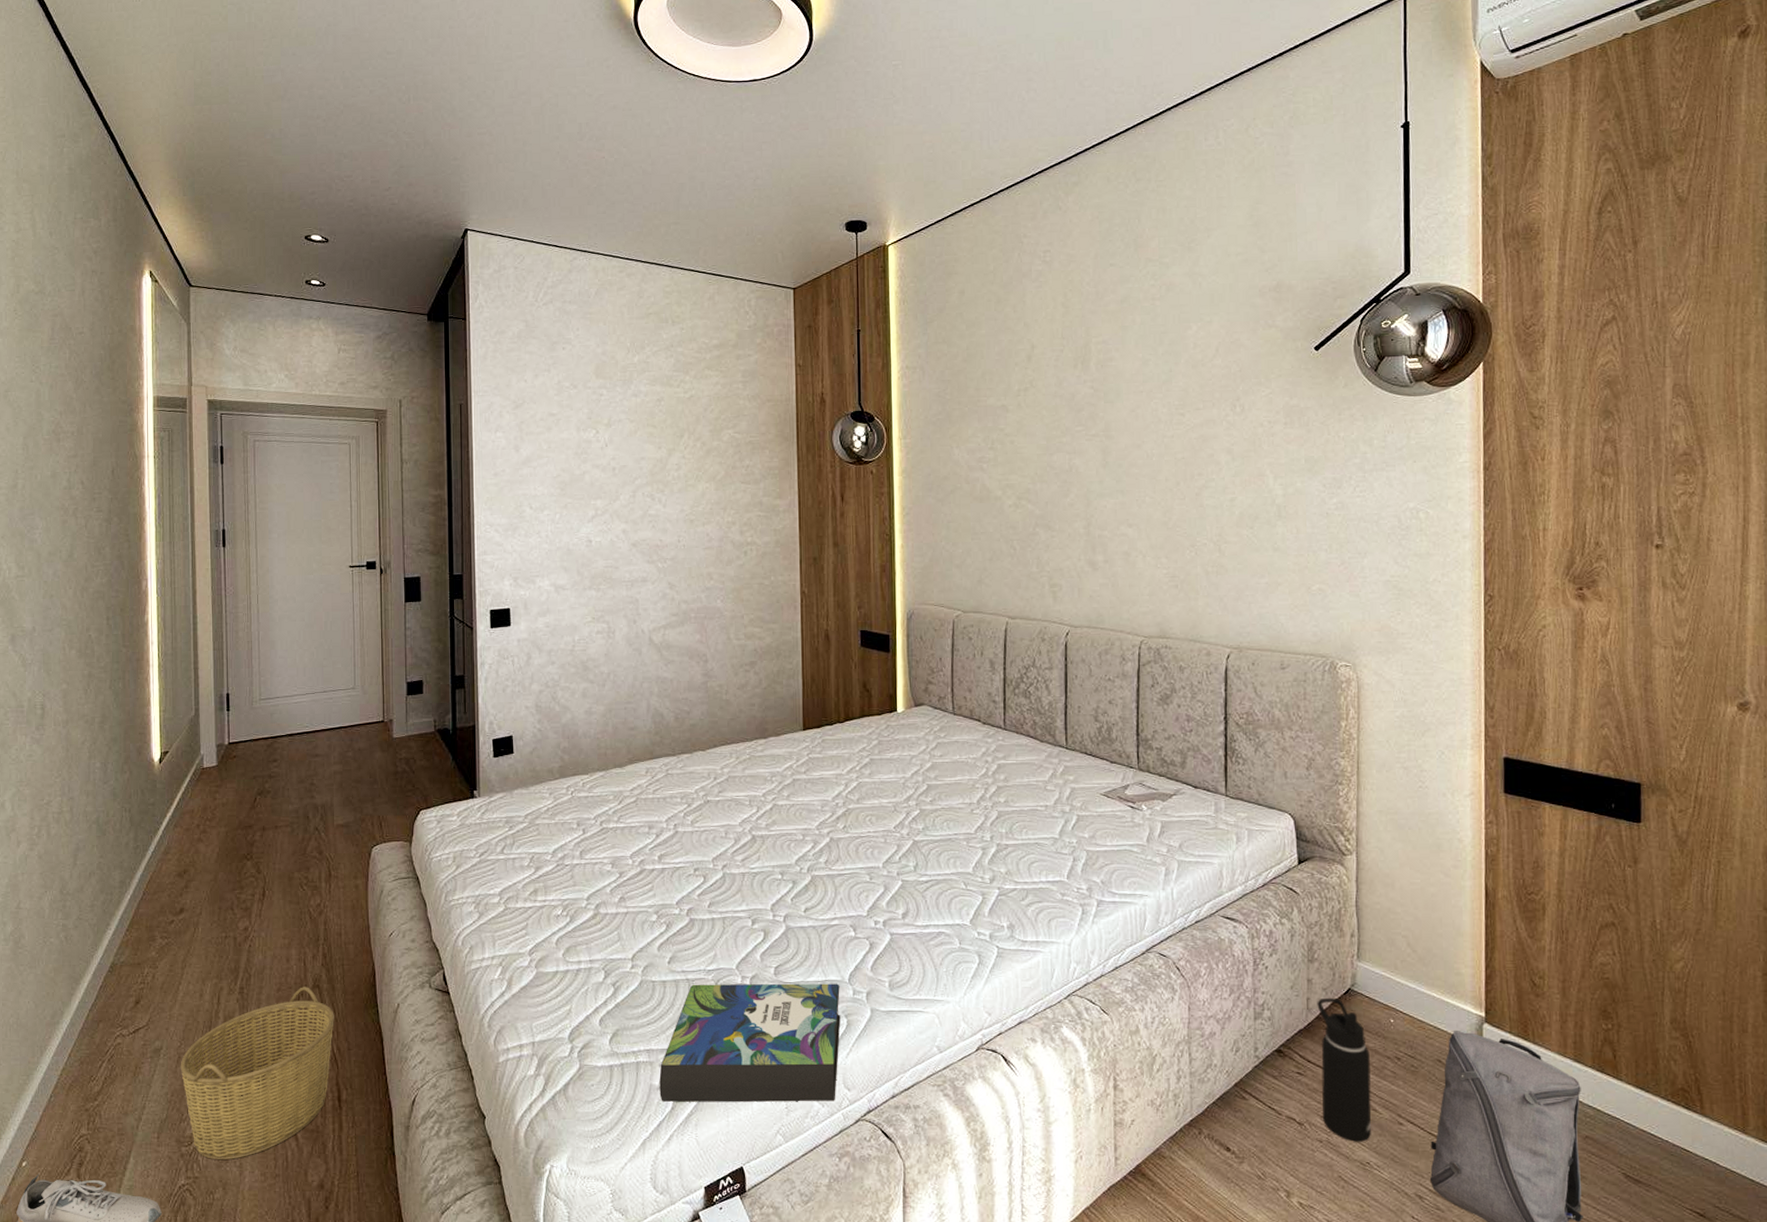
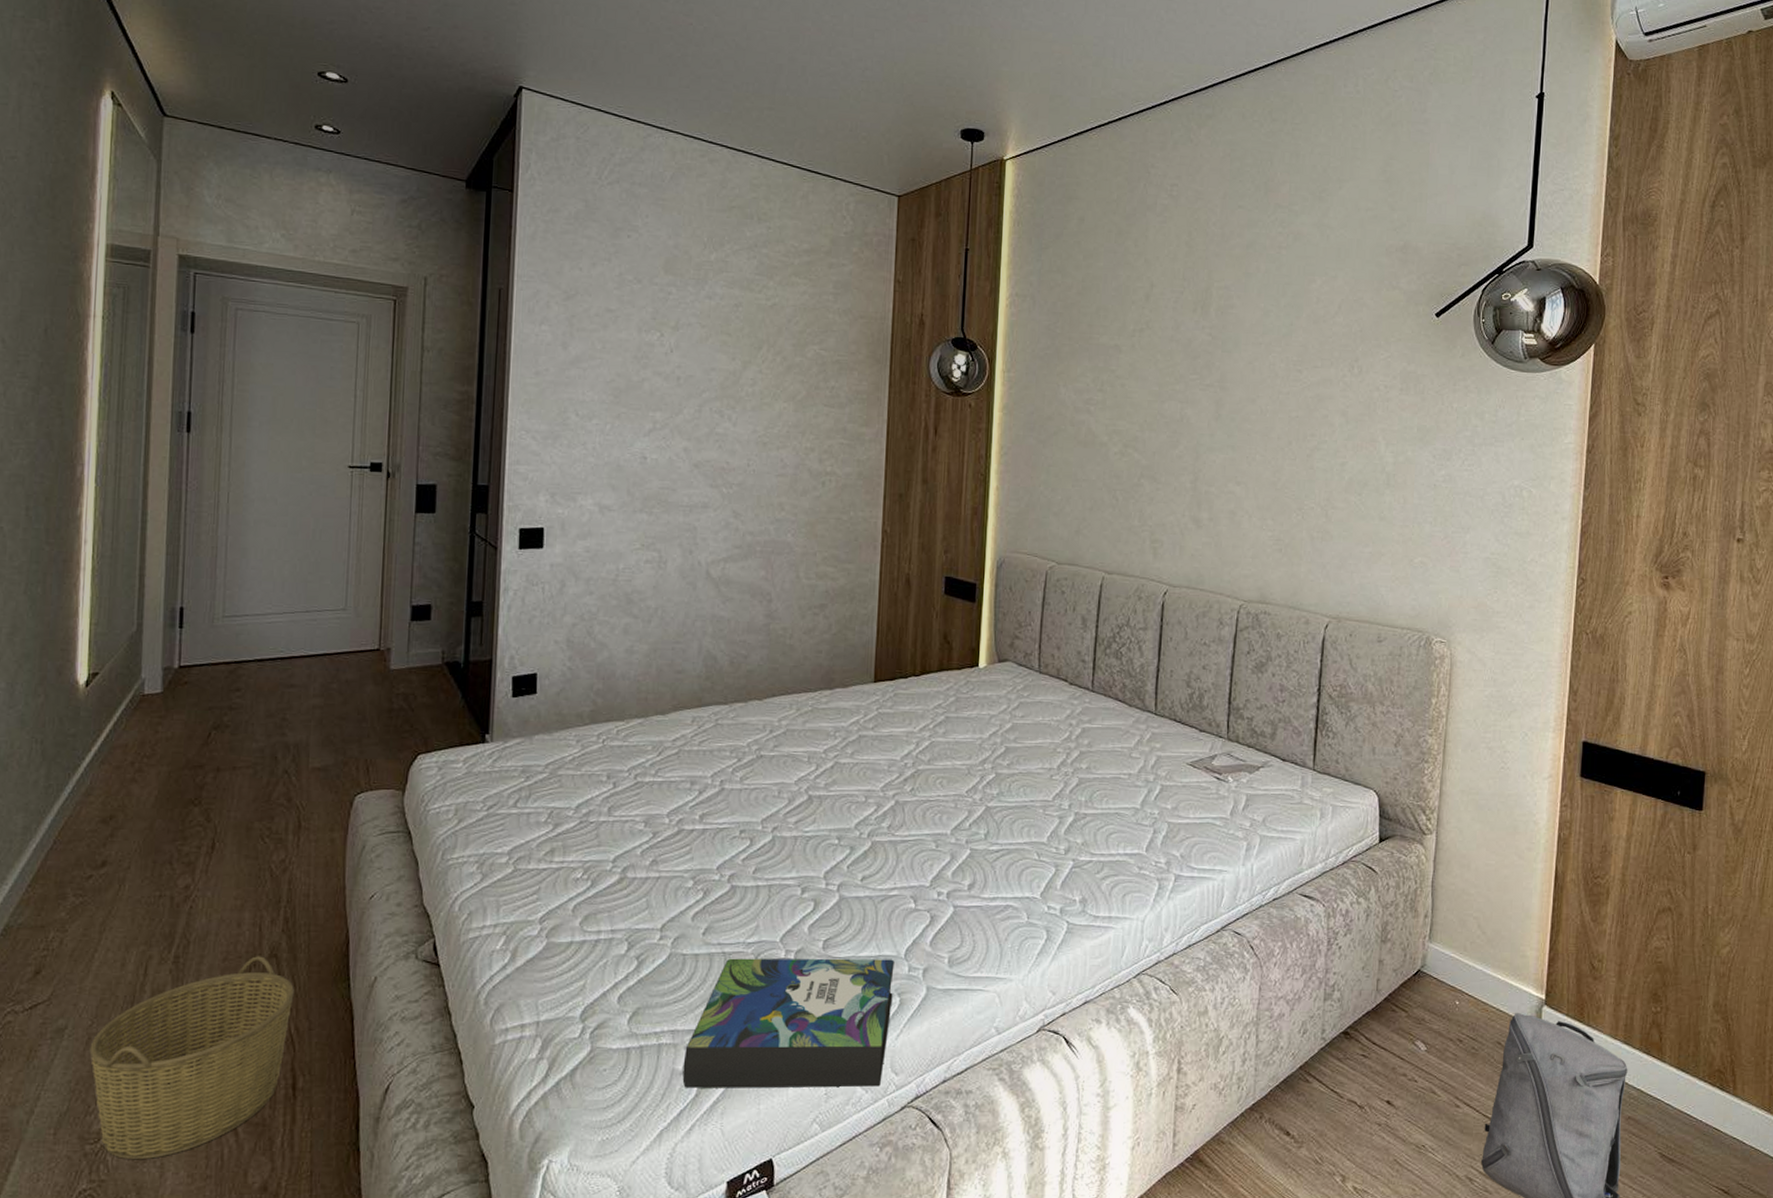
water bottle: present [1317,997,1372,1142] -> none [1383,978,1434,1125]

